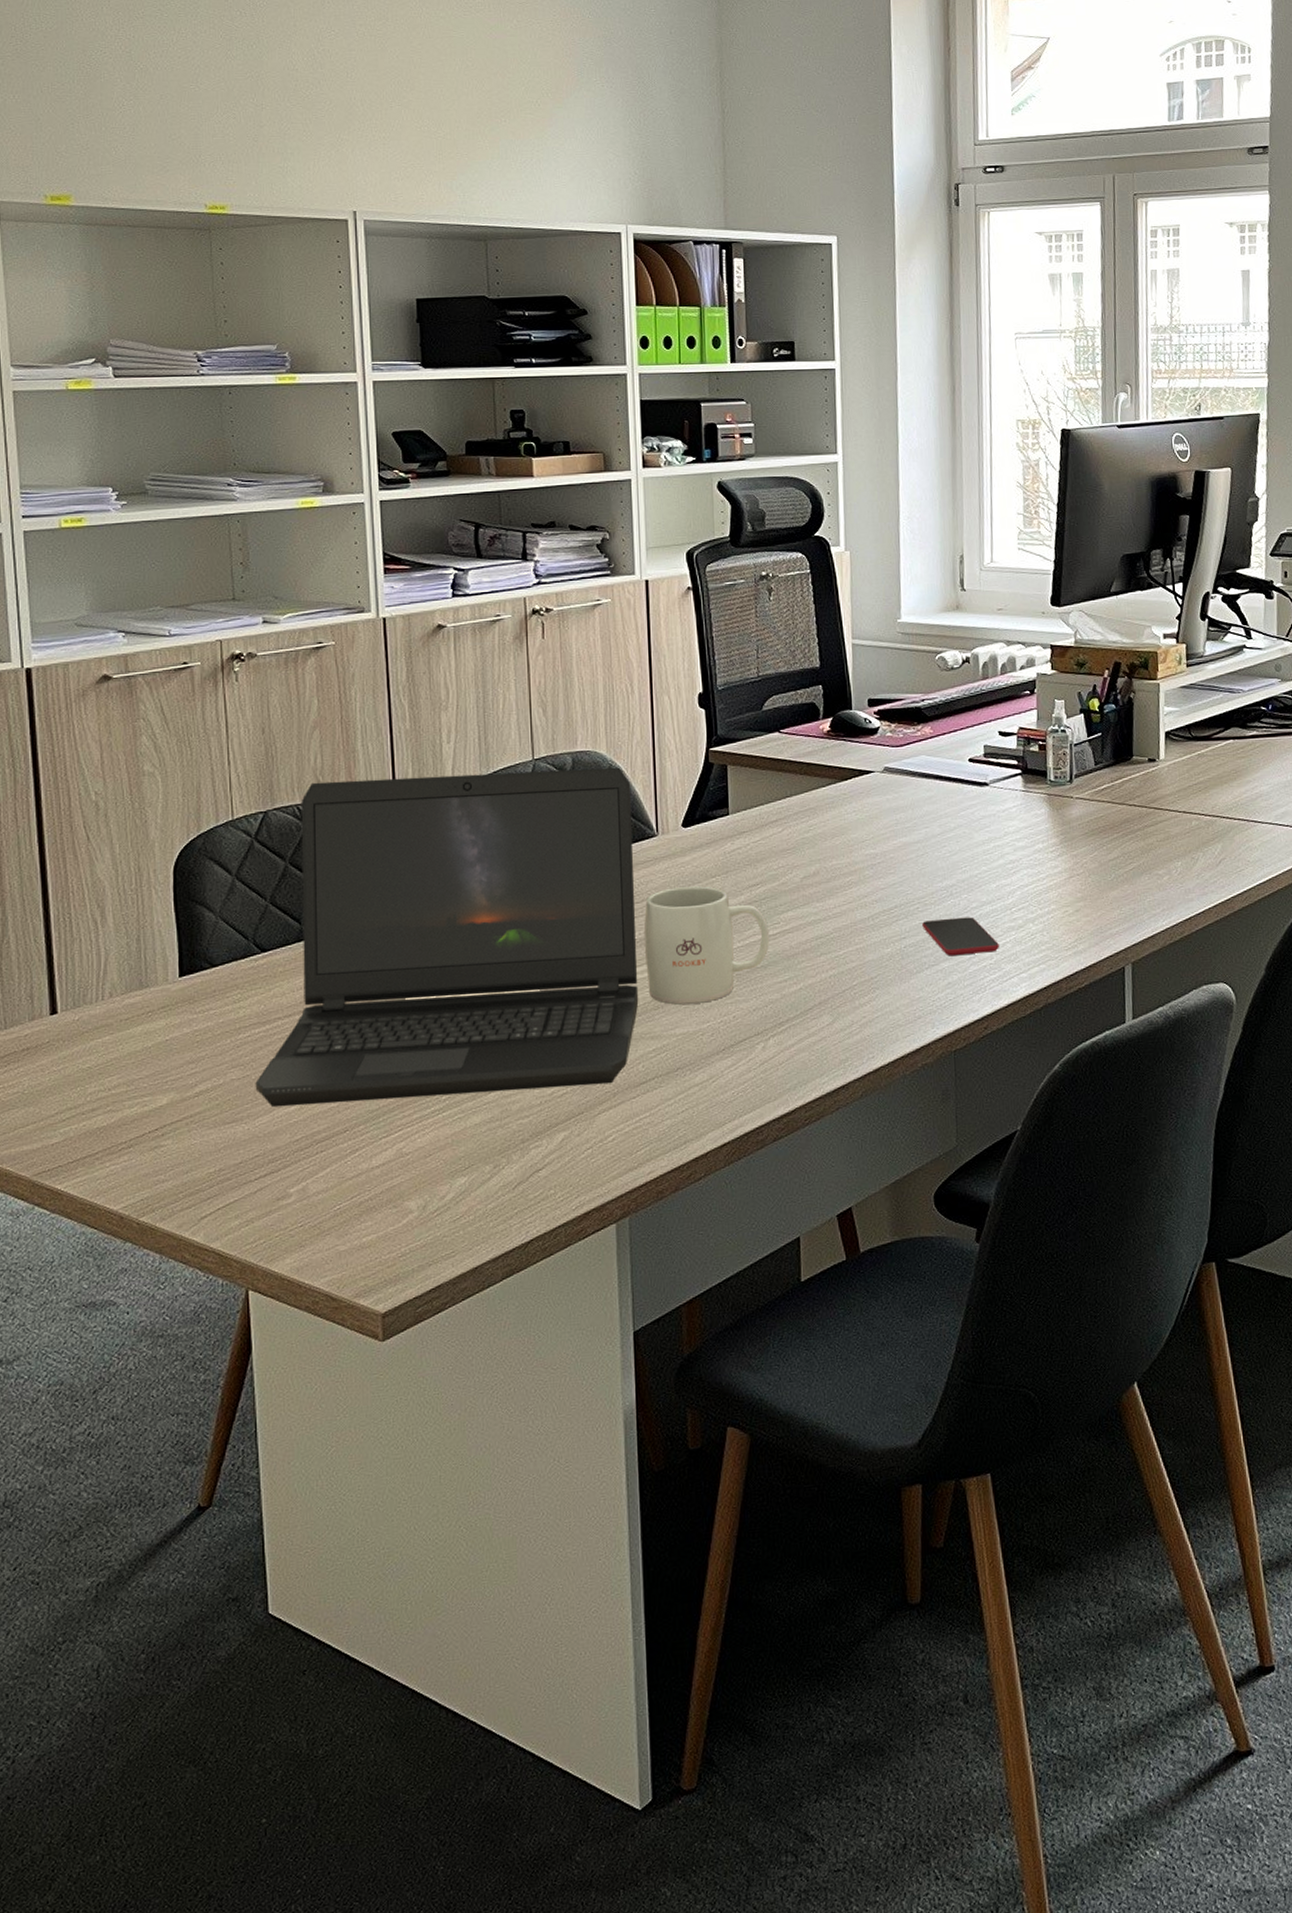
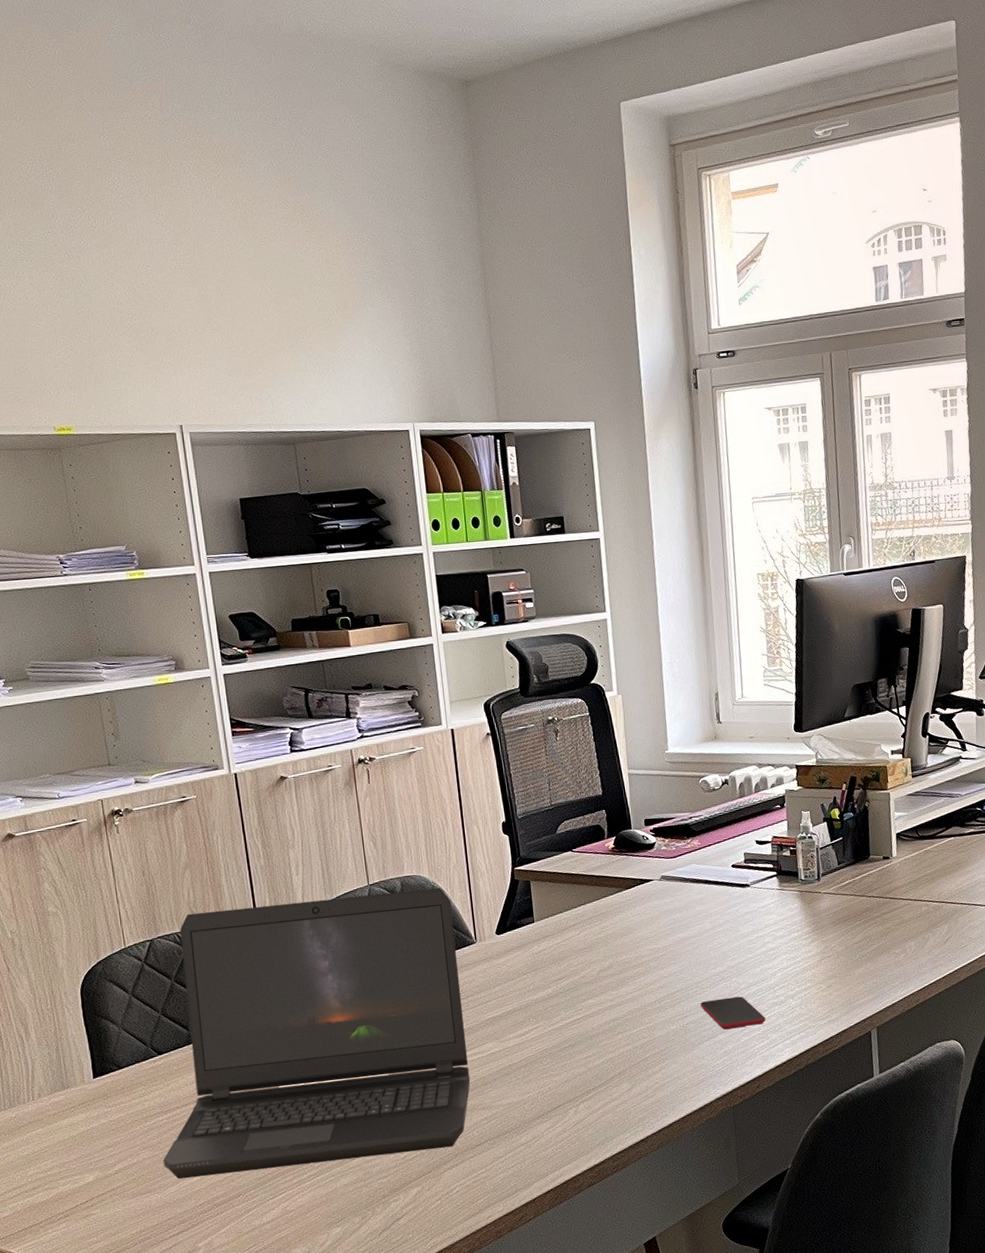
mug: present [643,886,770,1005] -> none [470,982,575,1081]

